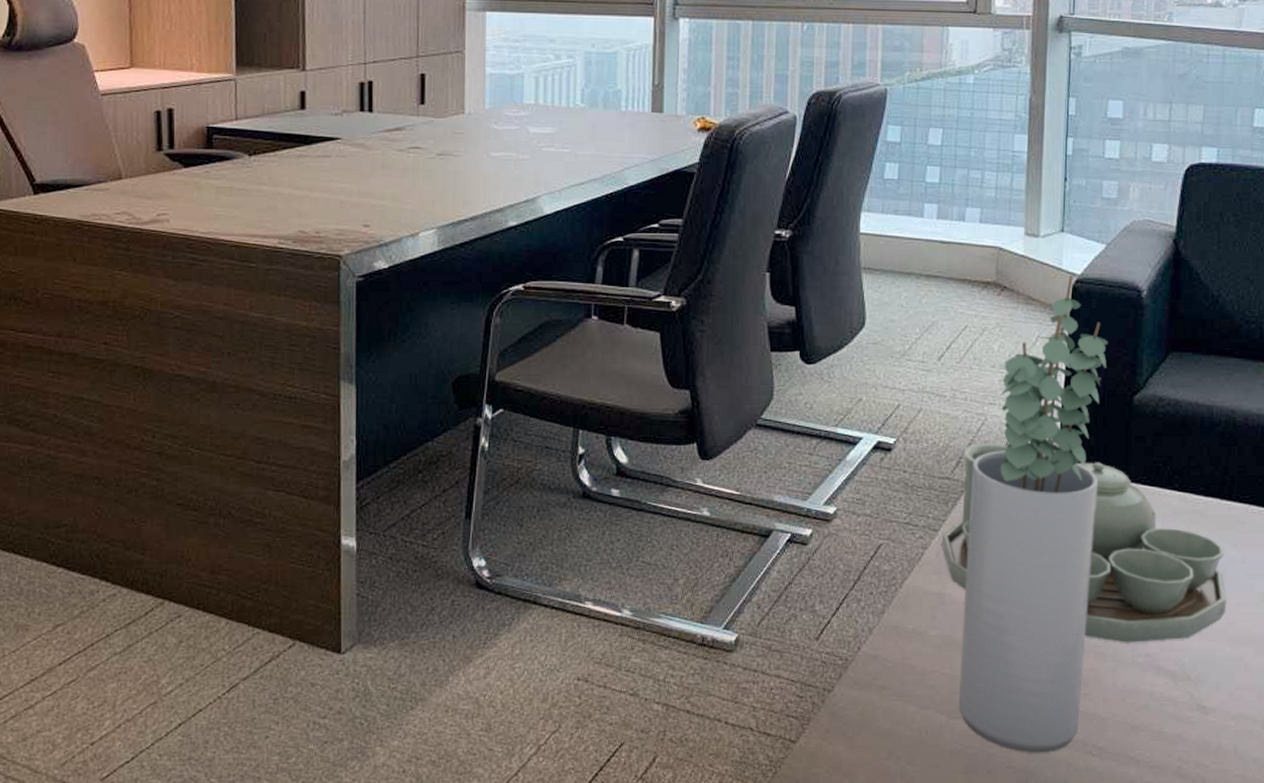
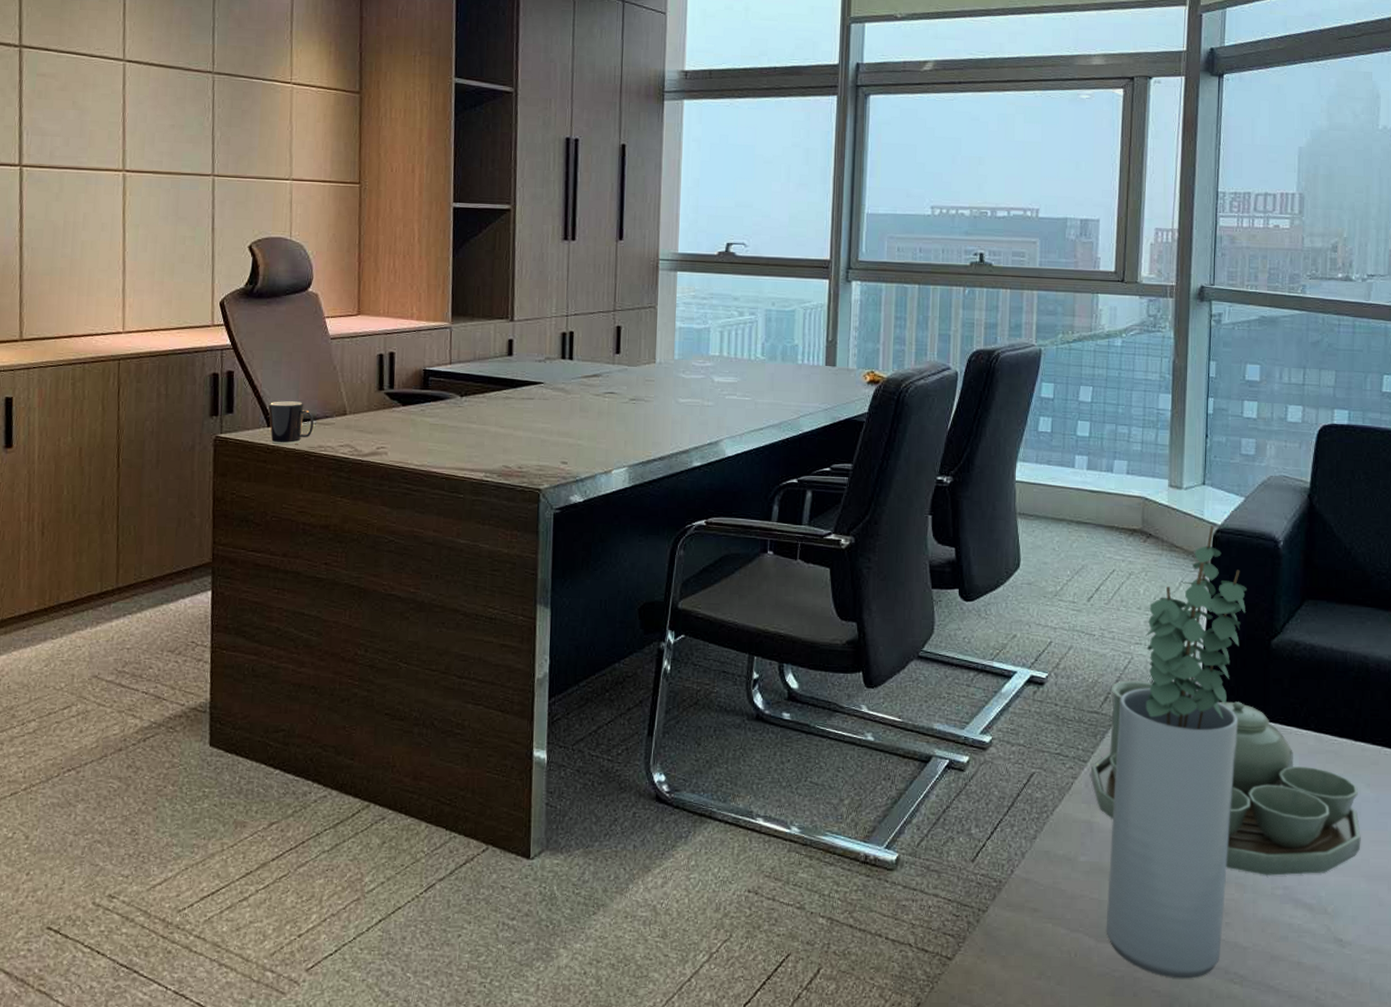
mug: none [34,164,86,215] -> present [268,400,314,446]

